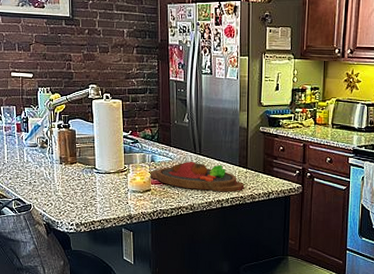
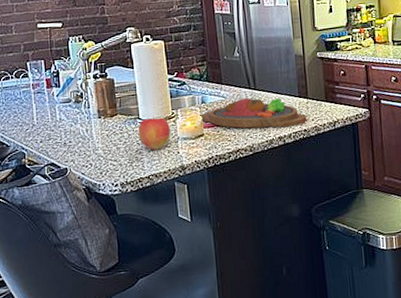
apple: none [93,169,122,198] -> present [138,117,171,150]

